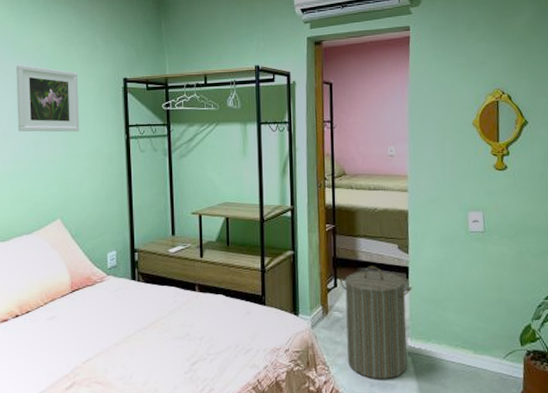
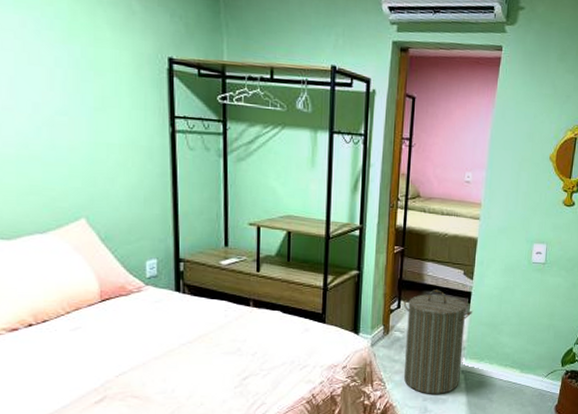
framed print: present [16,64,80,132] -> none [18,19,110,117]

